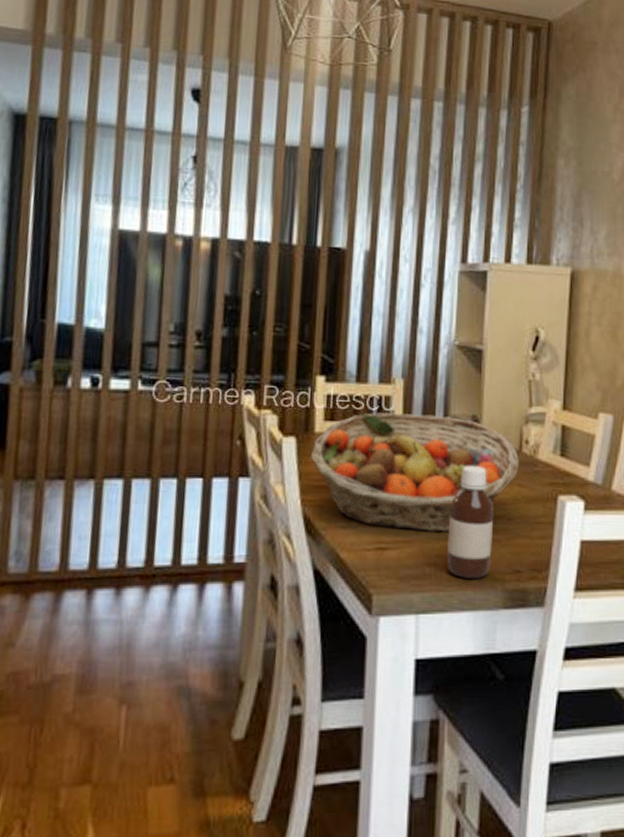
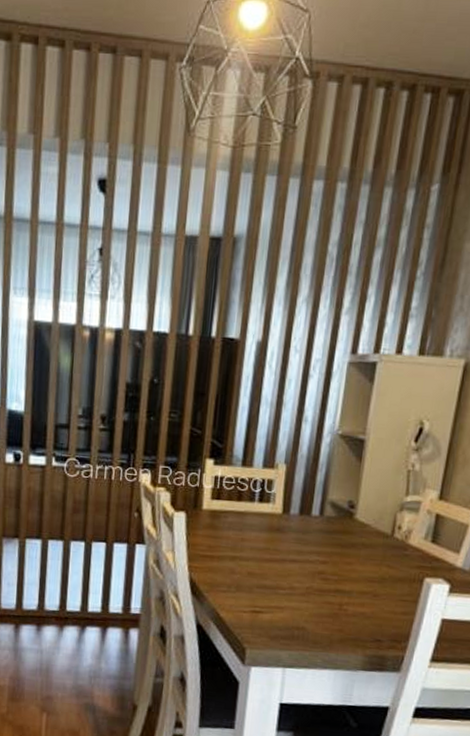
fruit basket: present [311,412,520,532] -> none [198,494,391,602]
bottle: present [447,466,494,578] -> none [314,546,362,644]

